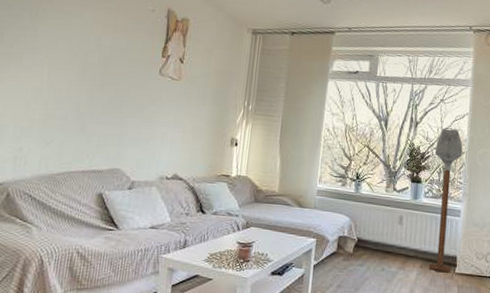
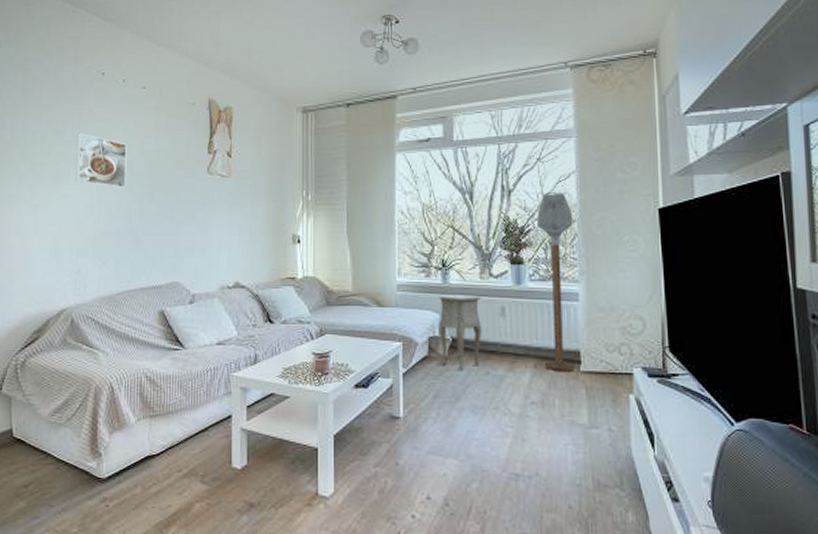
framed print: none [27,20,84,78] -> present [75,133,127,189]
side table: none [347,202,385,267] -> present [438,295,482,371]

